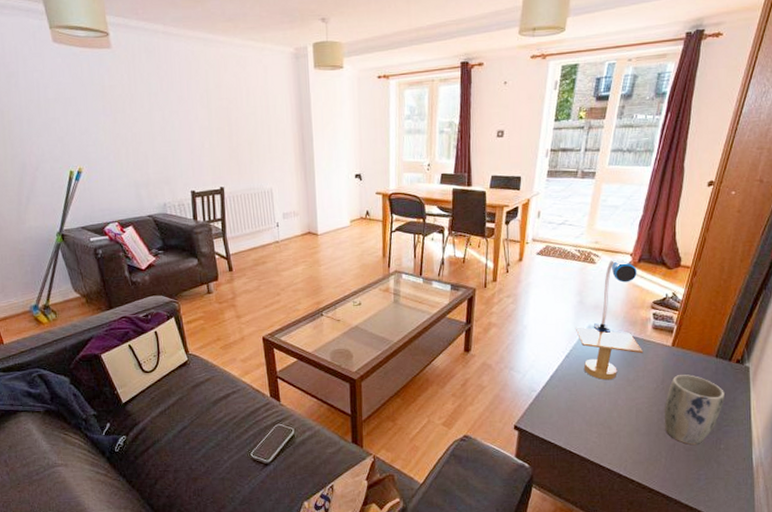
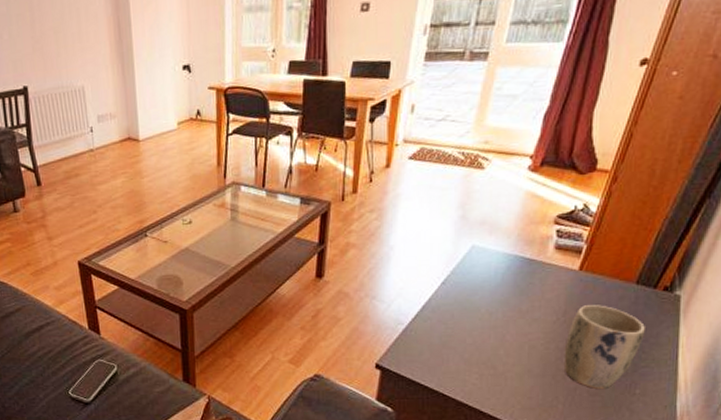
desk lamp: present [575,259,644,380] -> none [454,162,542,312]

